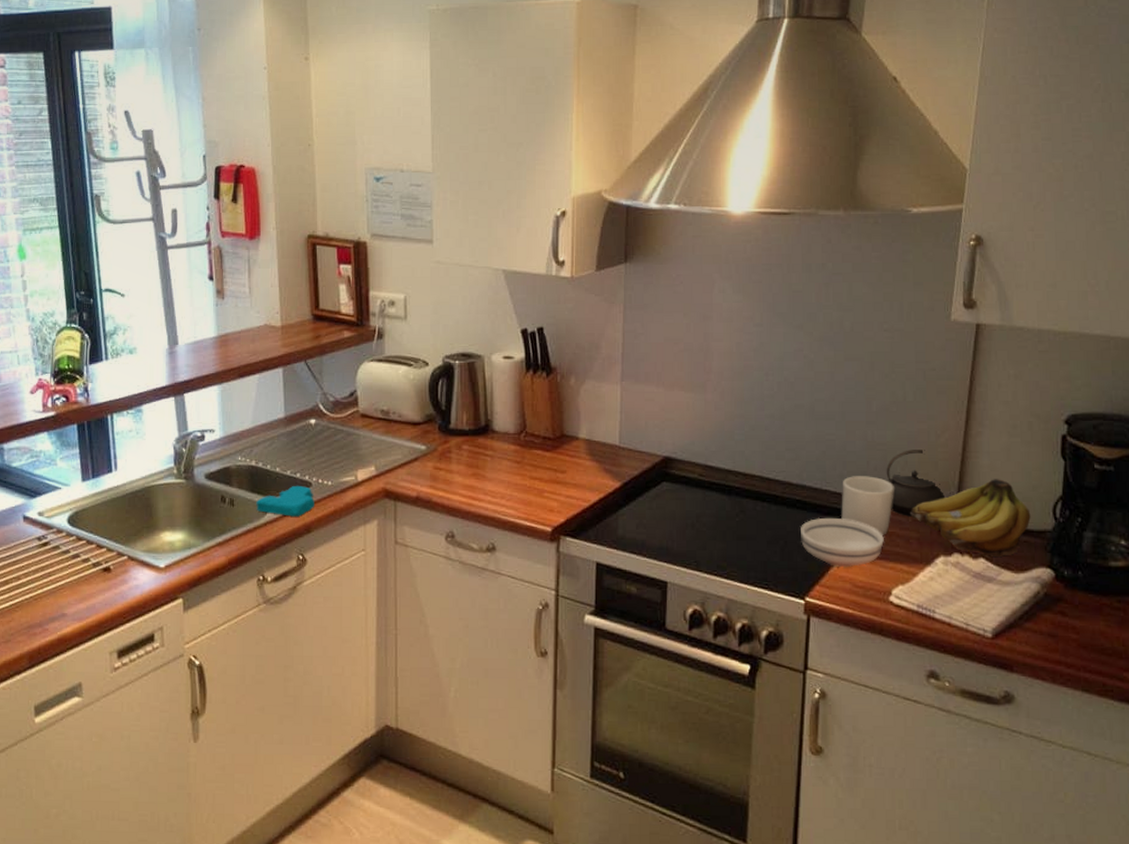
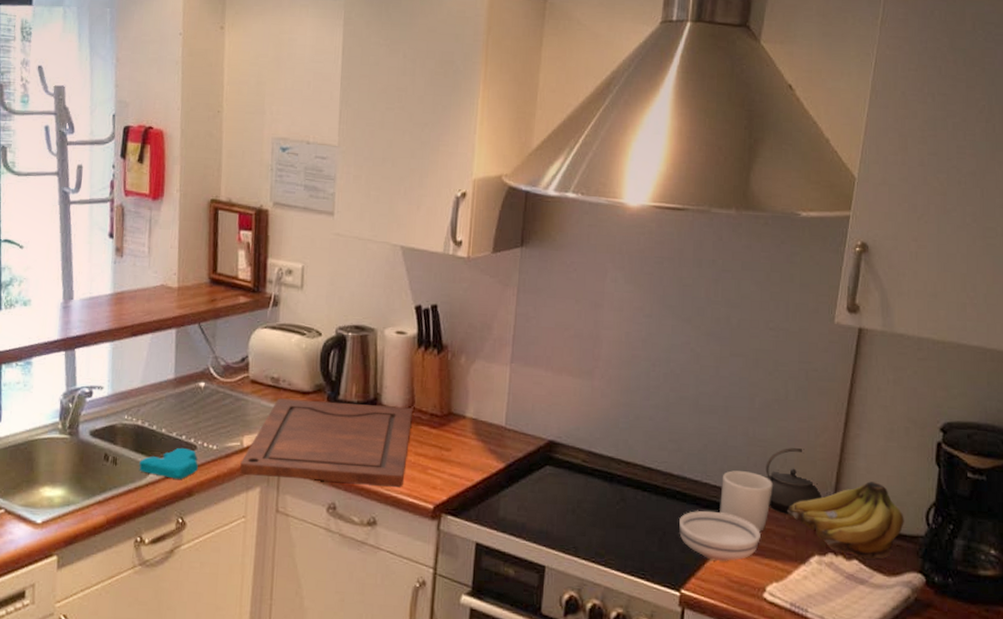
cutting board: none [356,431,525,512] -> present [240,398,412,487]

